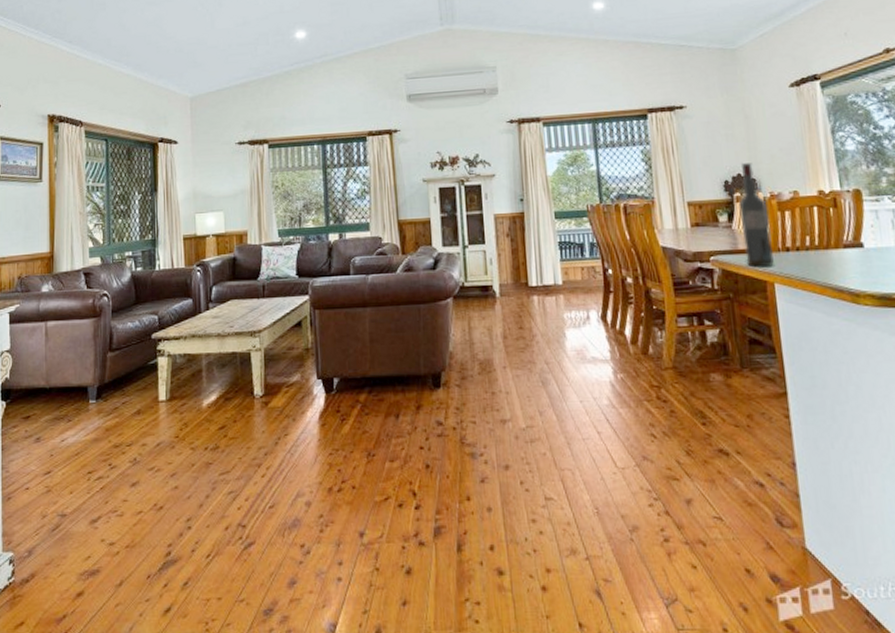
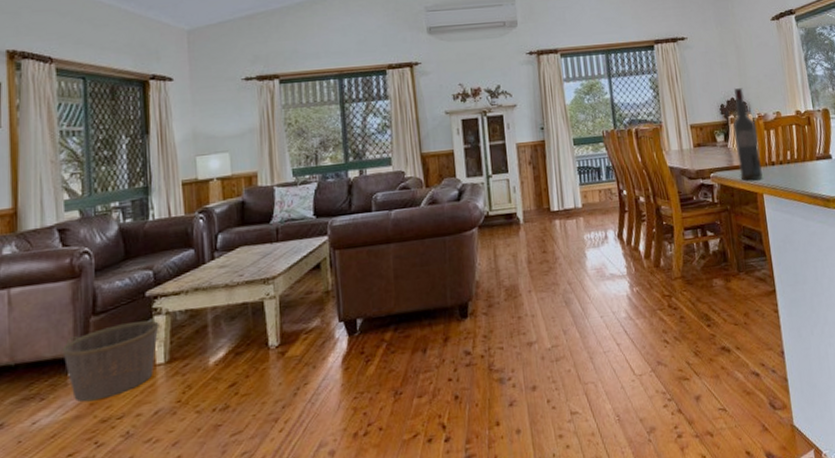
basket: none [85,360,162,427] -> present [62,320,160,402]

